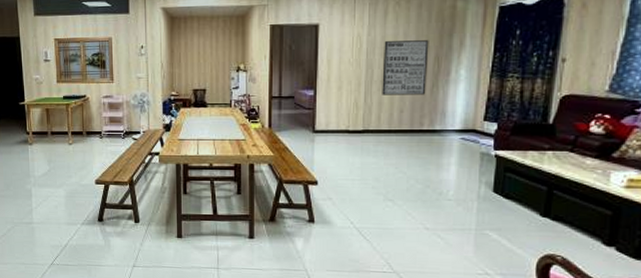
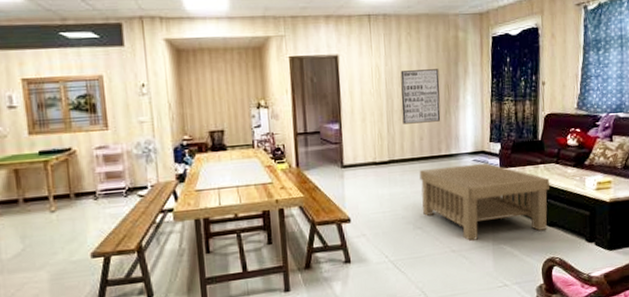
coffee table: none [395,142,560,223] -> present [419,162,550,241]

